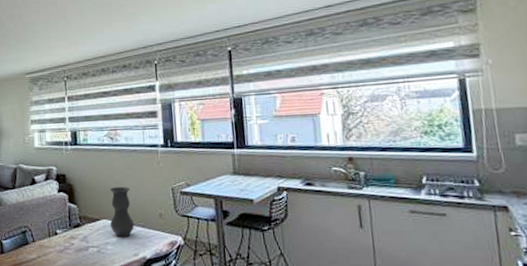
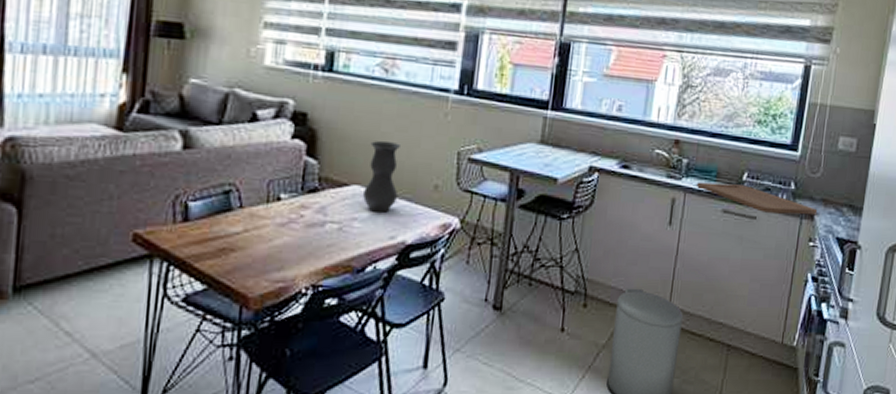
cutting board: none [378,187,512,209] -> present [697,182,818,216]

